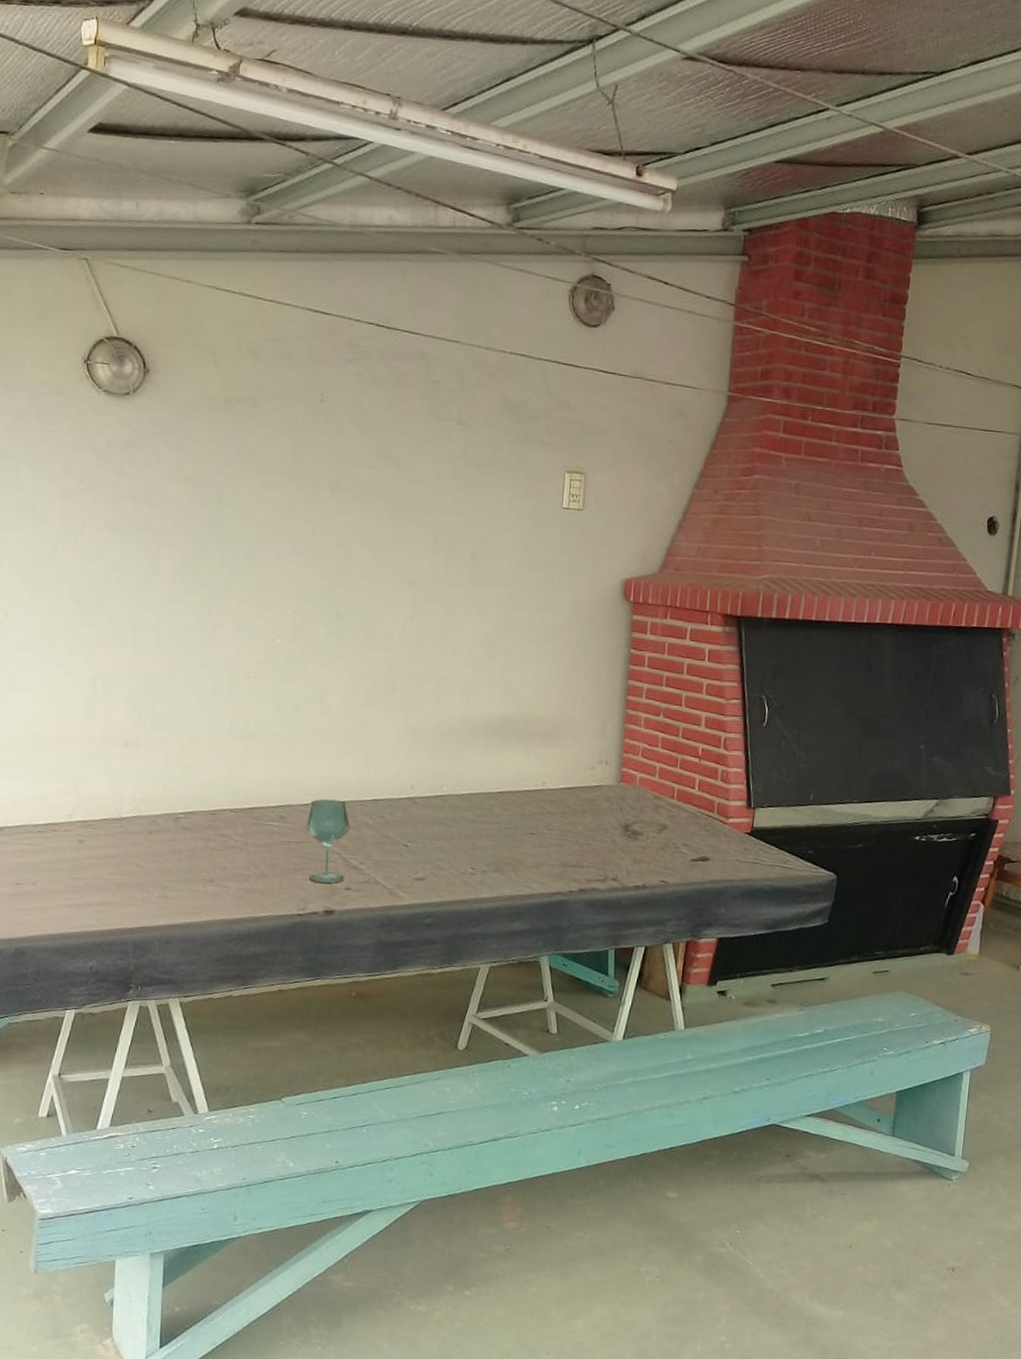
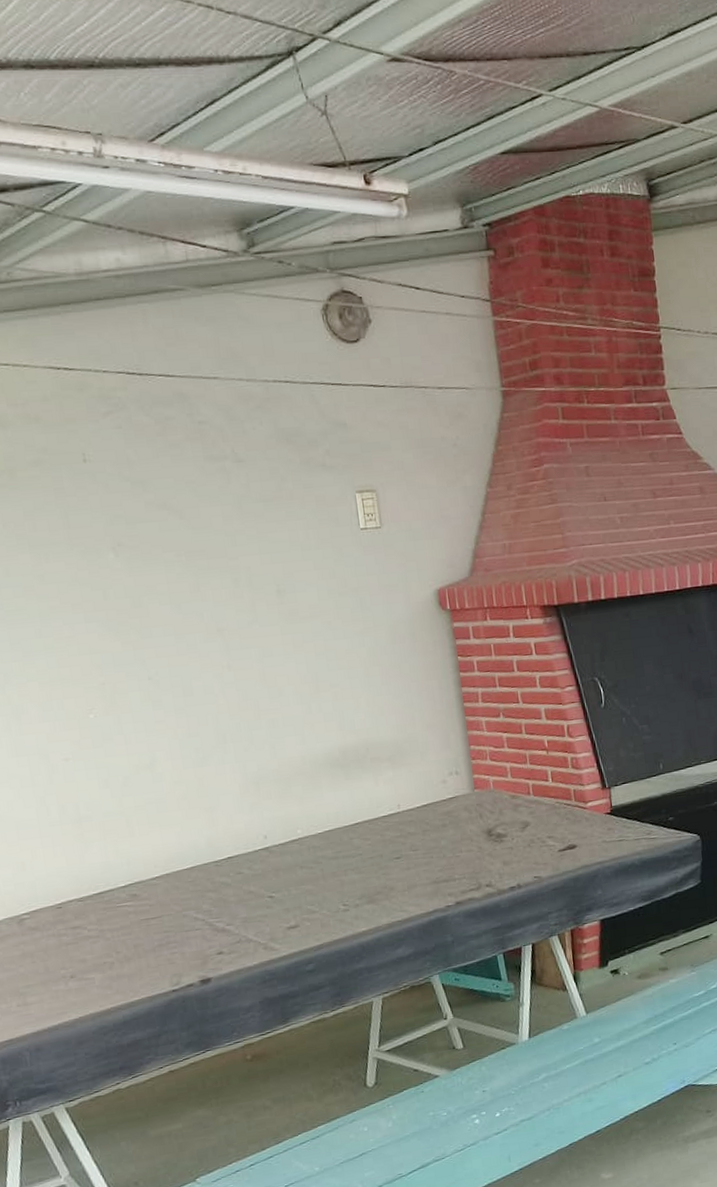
wine glass: present [305,799,350,884] -> none [161,865,214,954]

